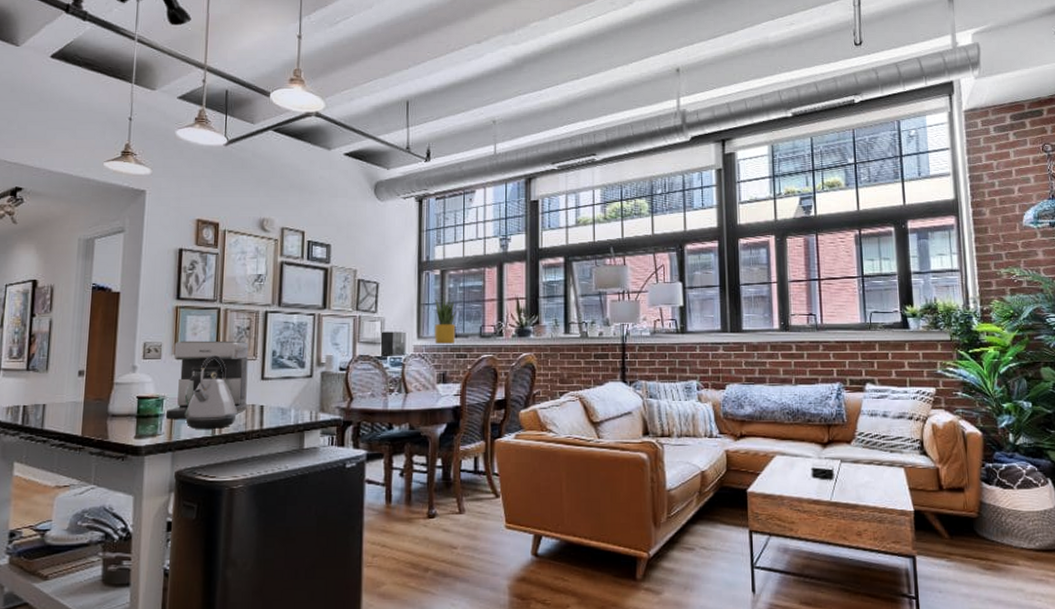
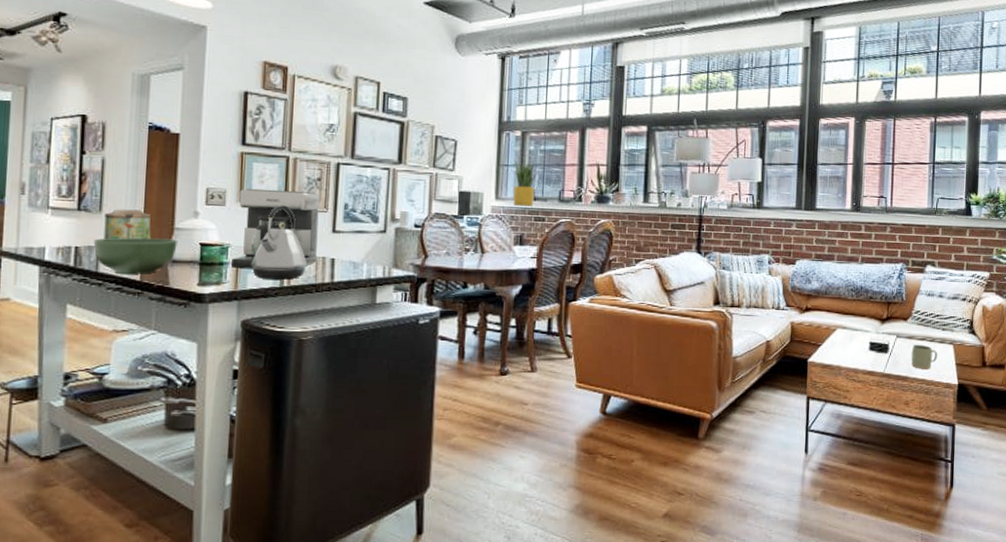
bowl: none [40,394,116,430] -> present [93,237,177,274]
canister: none [49,367,93,398] -> present [104,209,151,240]
mug: none [858,468,889,496] -> present [911,344,938,369]

